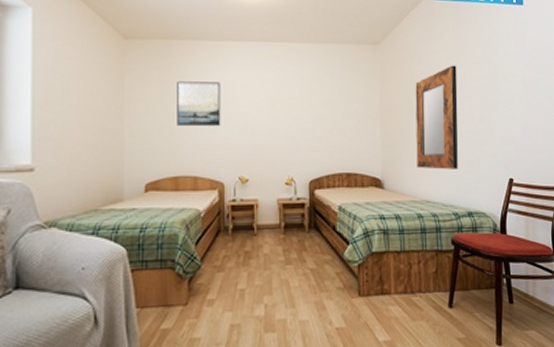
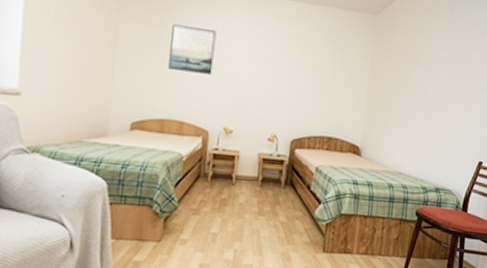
home mirror: present [415,65,458,170] -> none [395,45,449,147]

